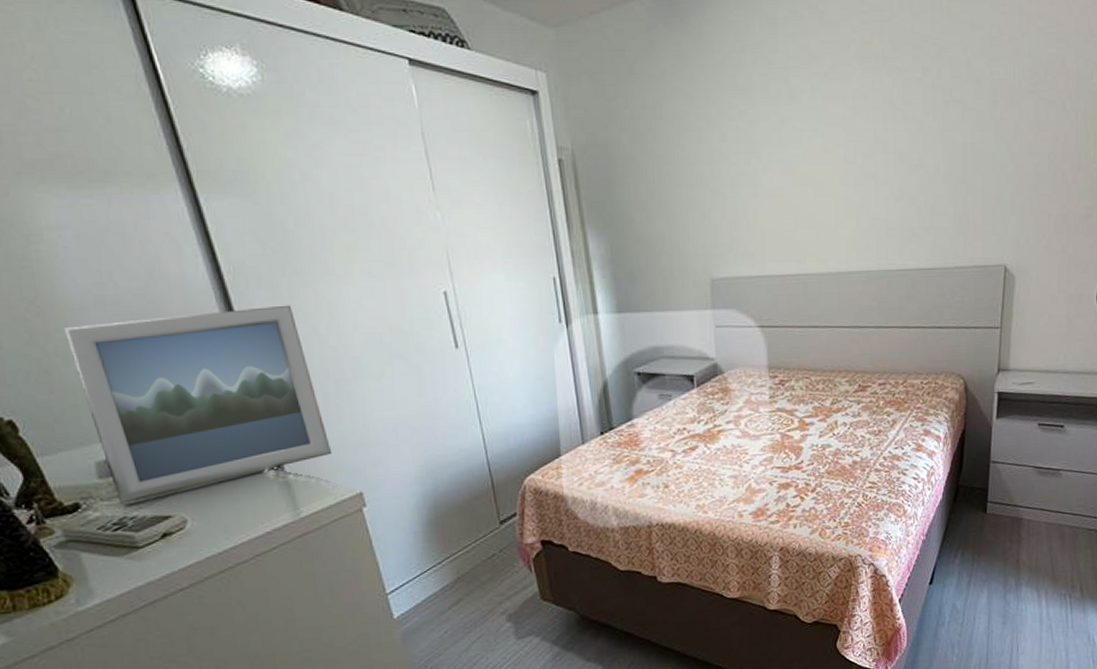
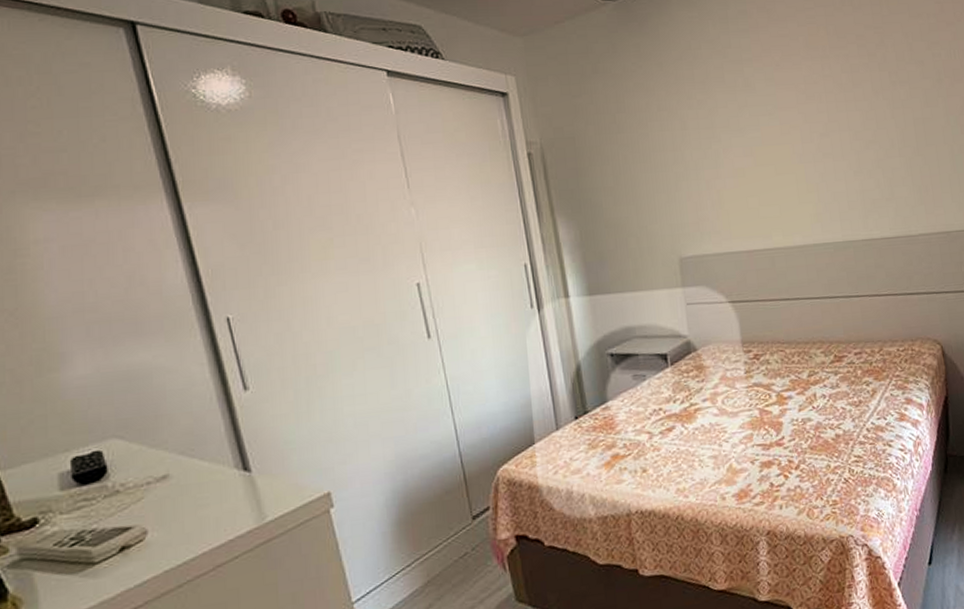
picture frame: present [64,305,333,504] -> none [41,303,301,517]

